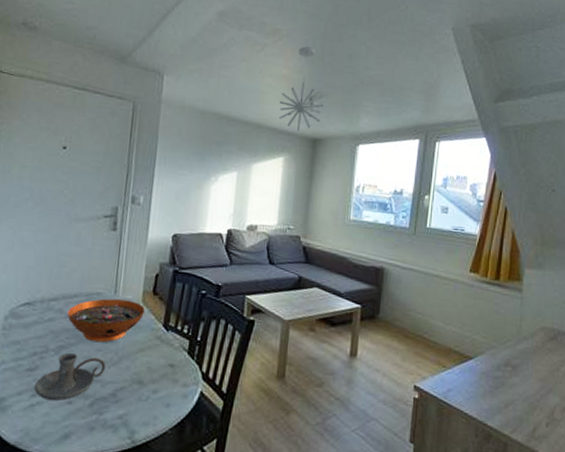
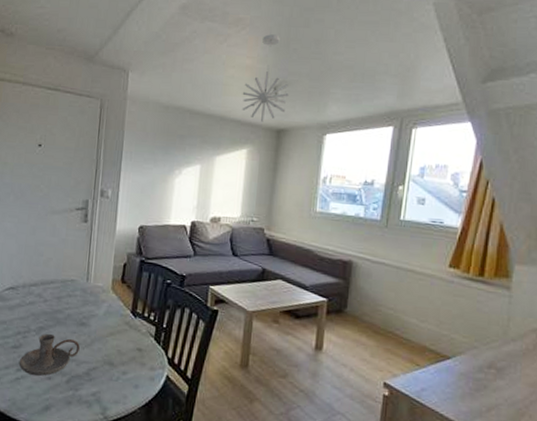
decorative bowl: present [67,298,145,343] -> none [45,285,114,326]

